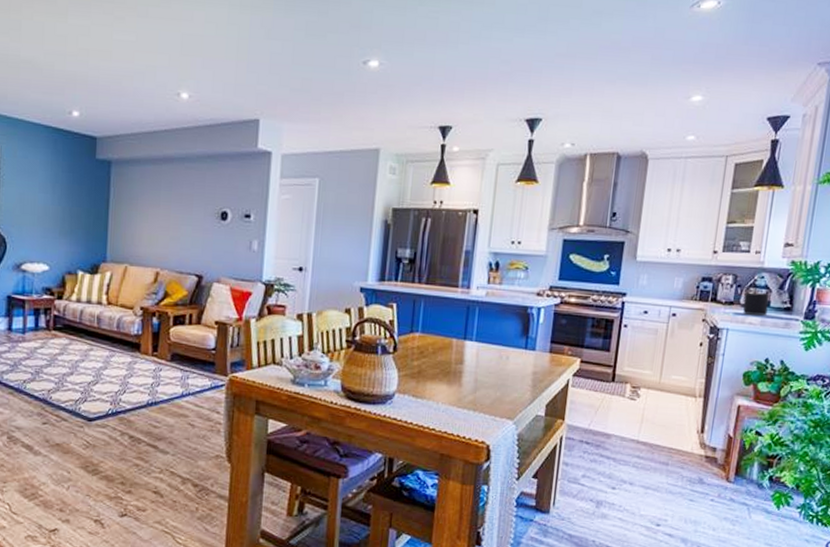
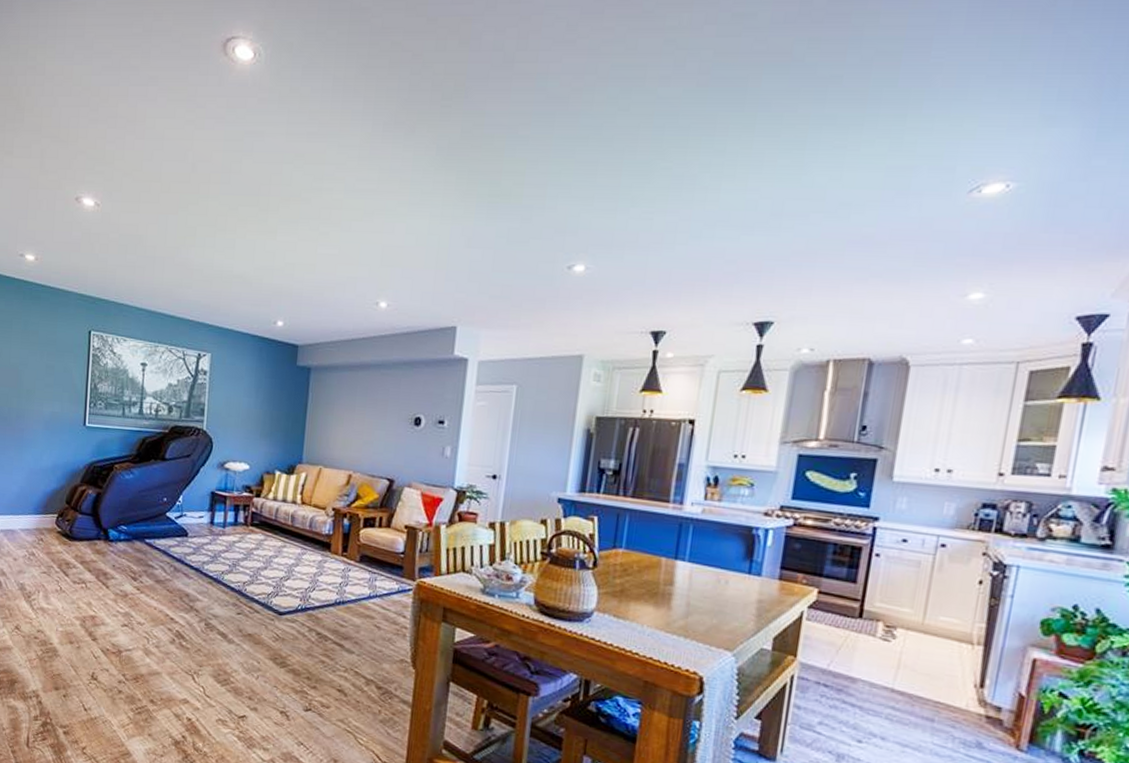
pen holder: present [743,292,769,316] -> none [1040,523,1079,553]

